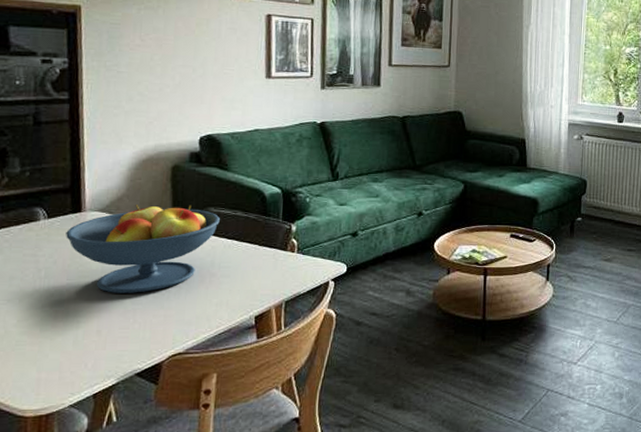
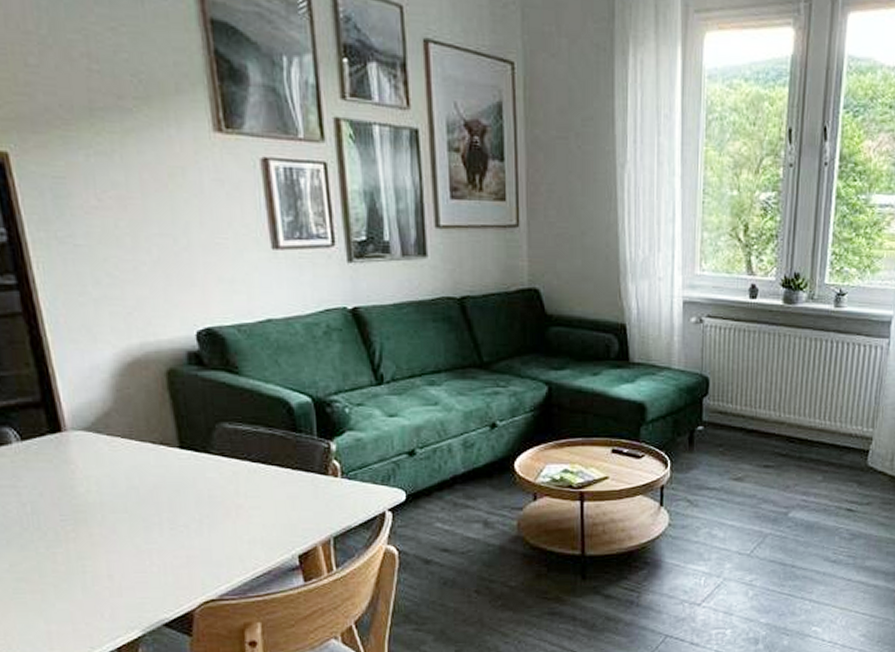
fruit bowl: present [66,205,220,293] -> none [47,420,238,531]

